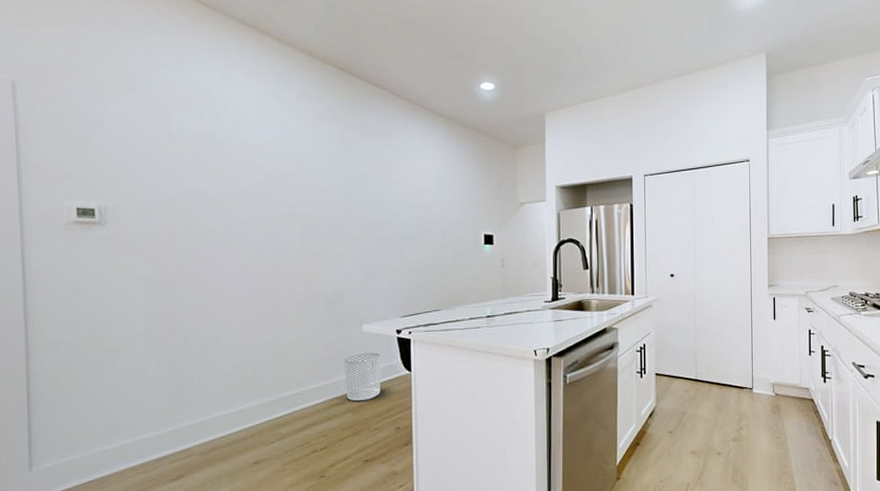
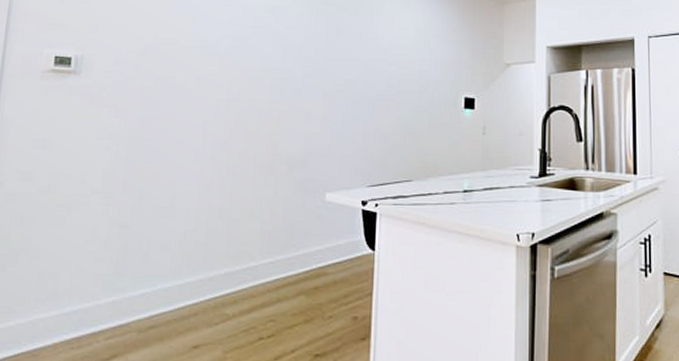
waste bin: present [343,352,381,402] -> none [301,225,343,282]

